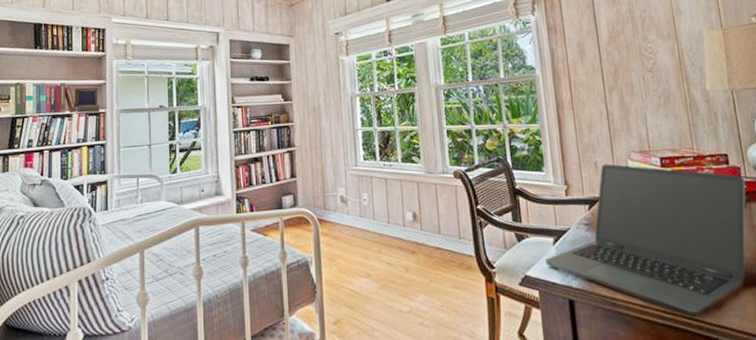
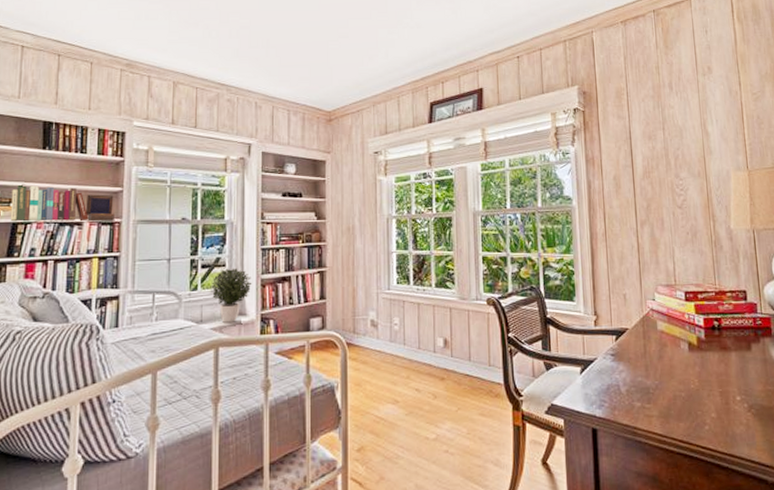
potted plant: none [188,150,227,203] -> present [210,268,252,323]
laptop: present [544,164,746,317] -> none [571,296,761,447]

